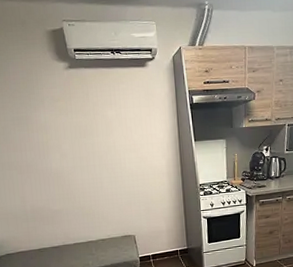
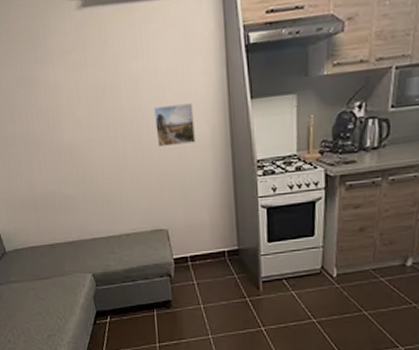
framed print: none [123,142,155,174] -> present [153,103,195,148]

